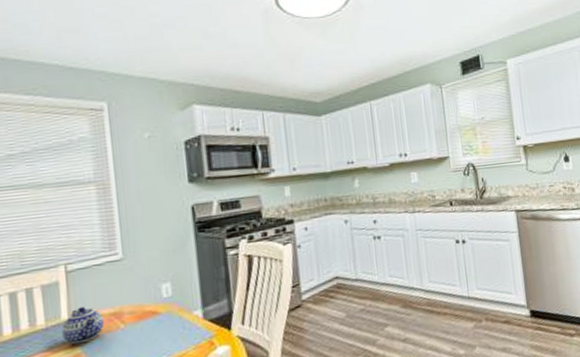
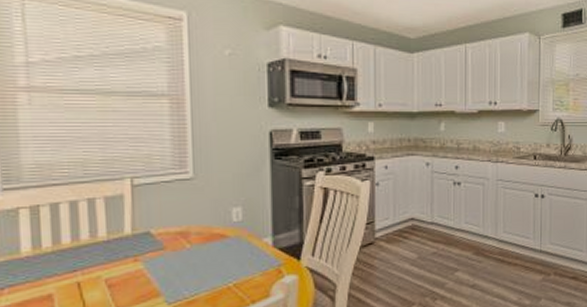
teapot: present [61,306,104,345] -> none [124,222,169,260]

